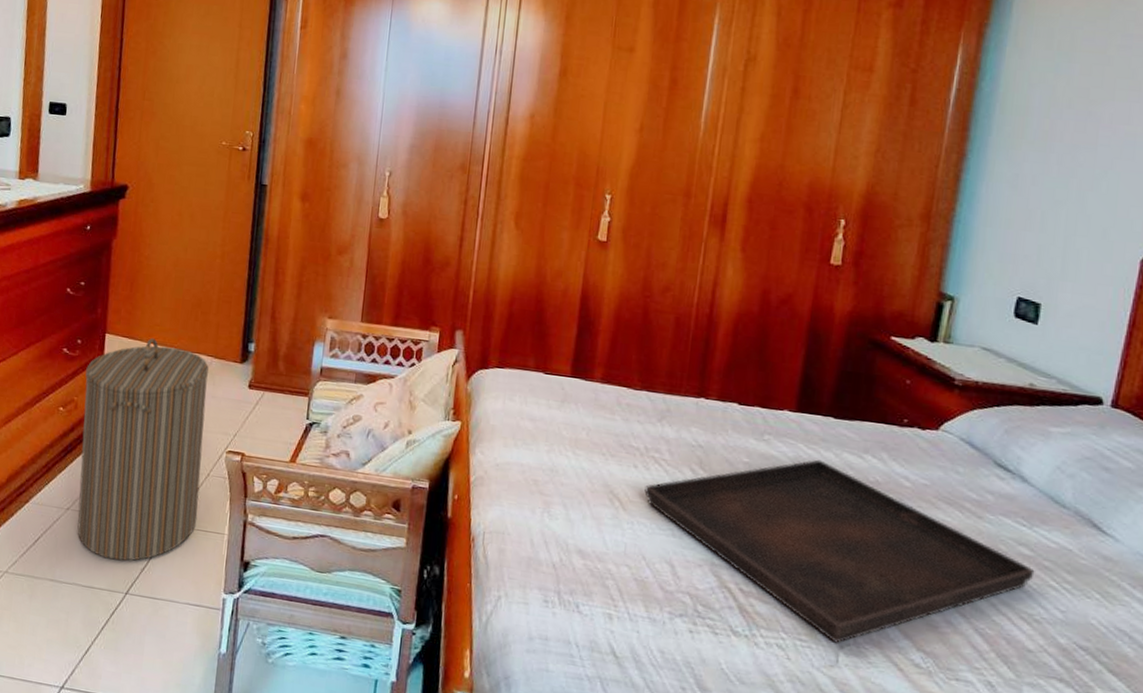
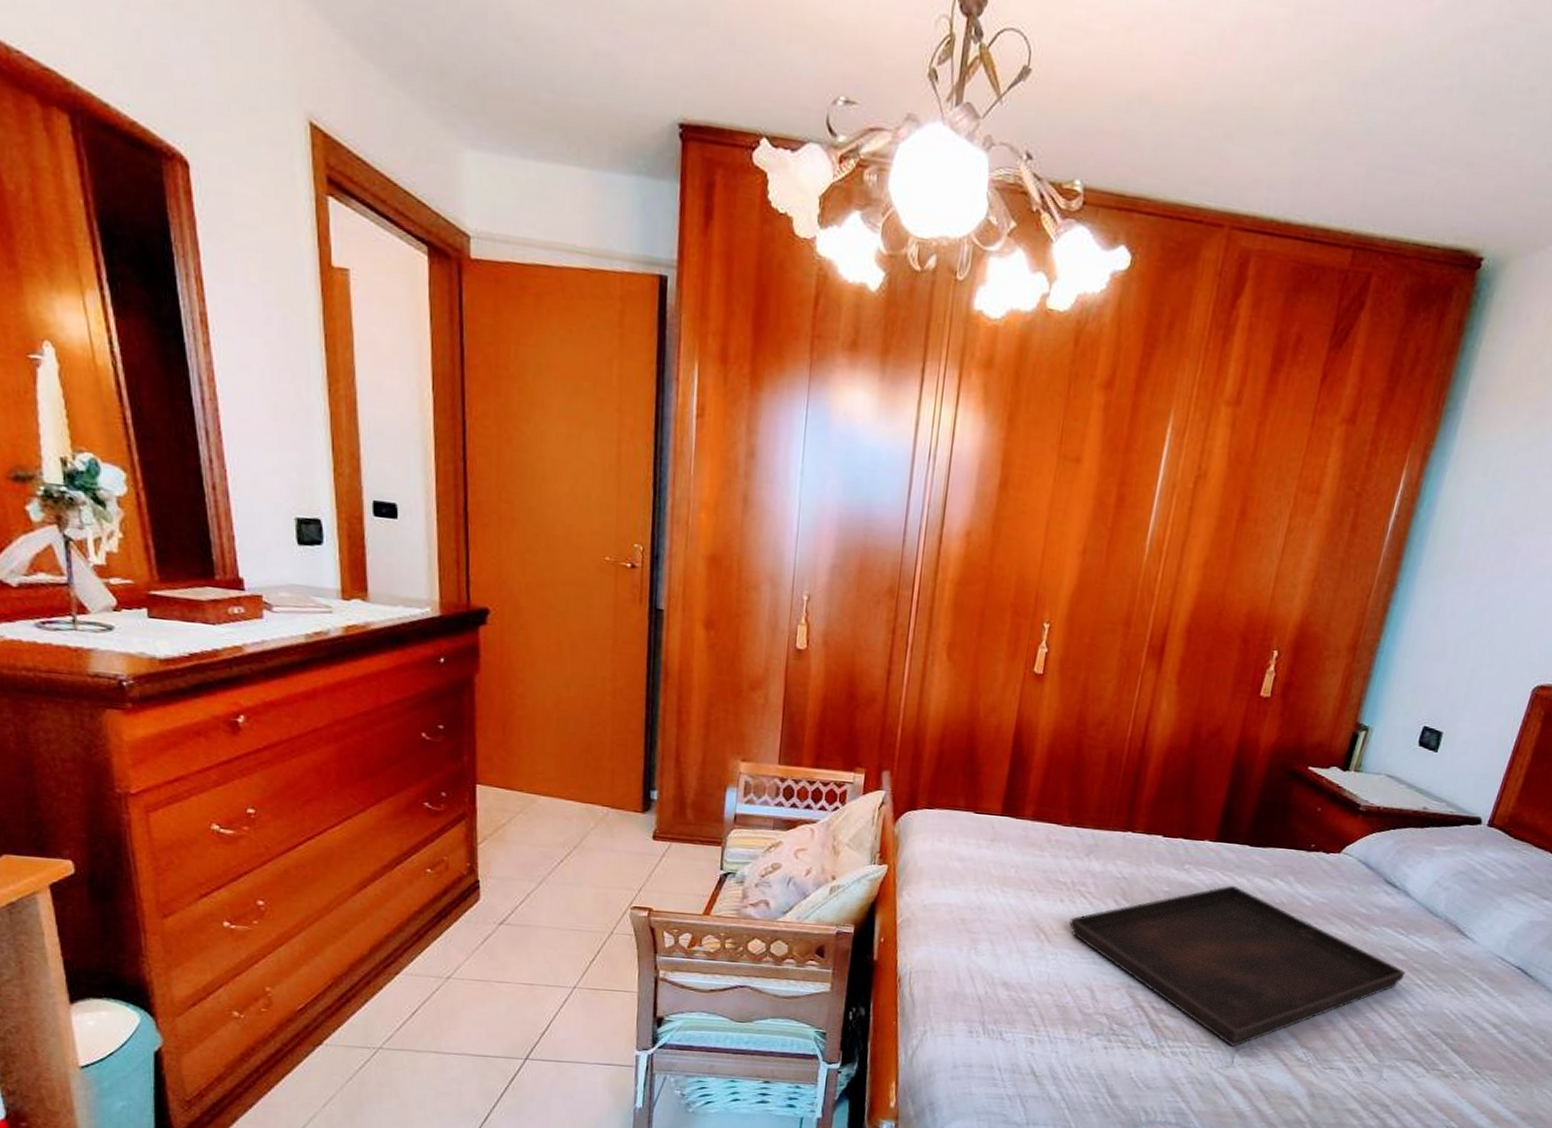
laundry hamper: present [77,337,209,561] -> none [455,787,606,1027]

